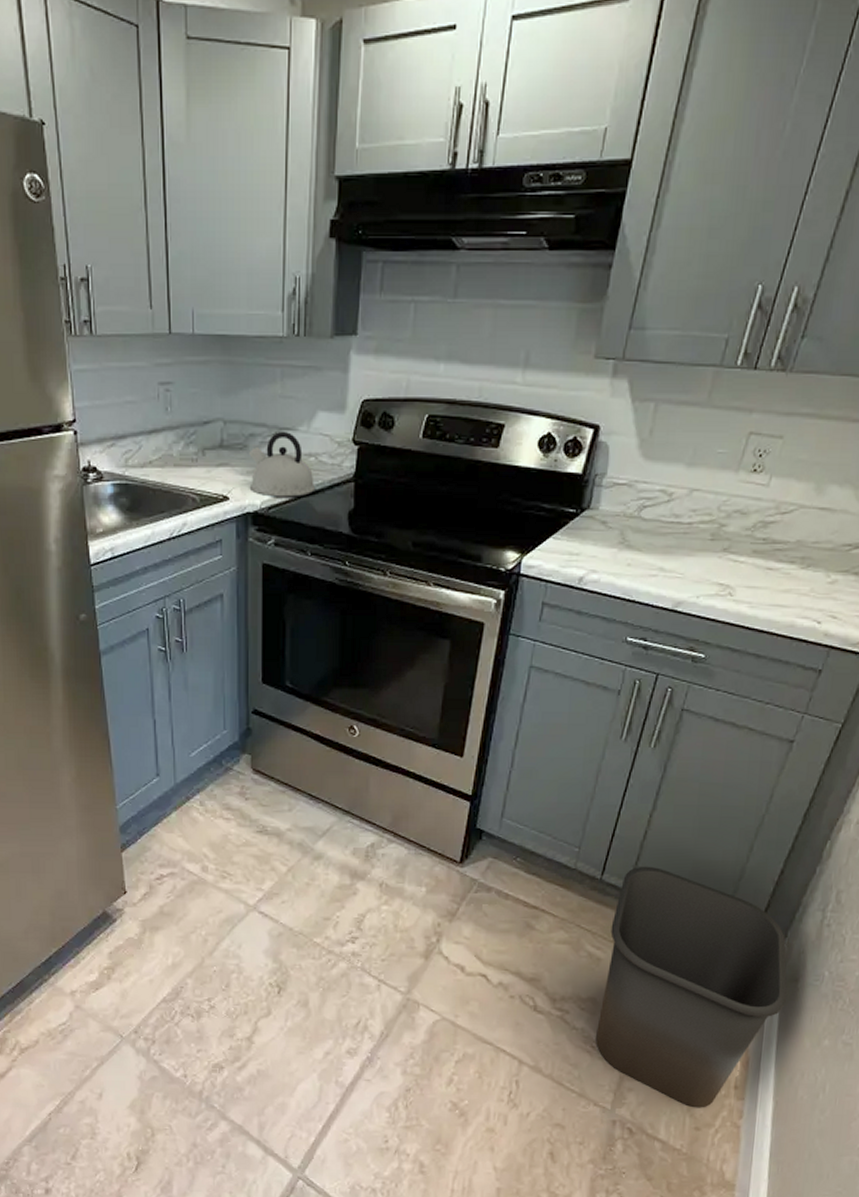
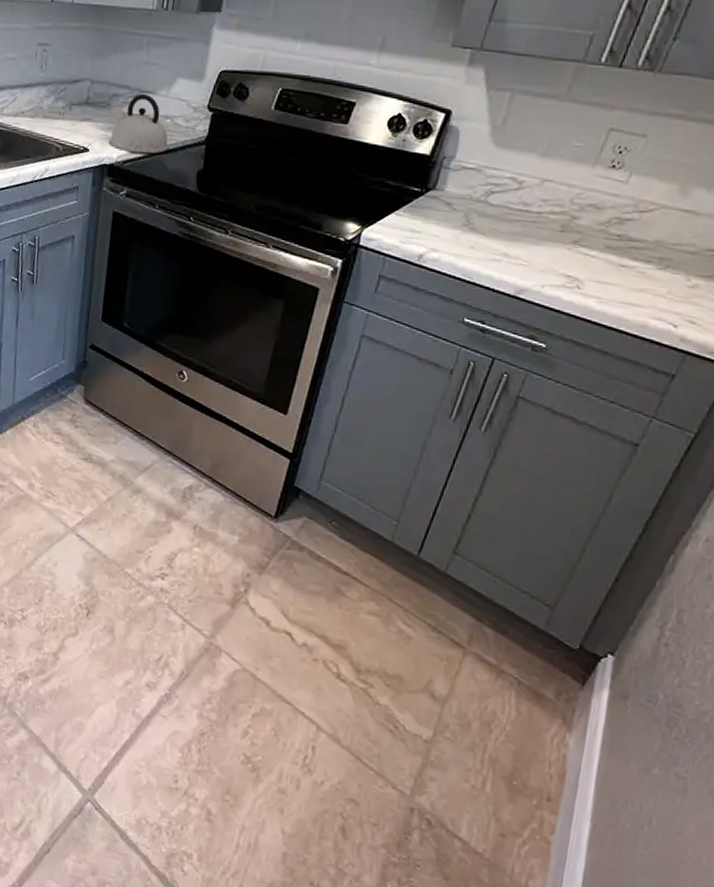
waste bin: present [596,866,788,1108] -> none [399,549,617,814]

